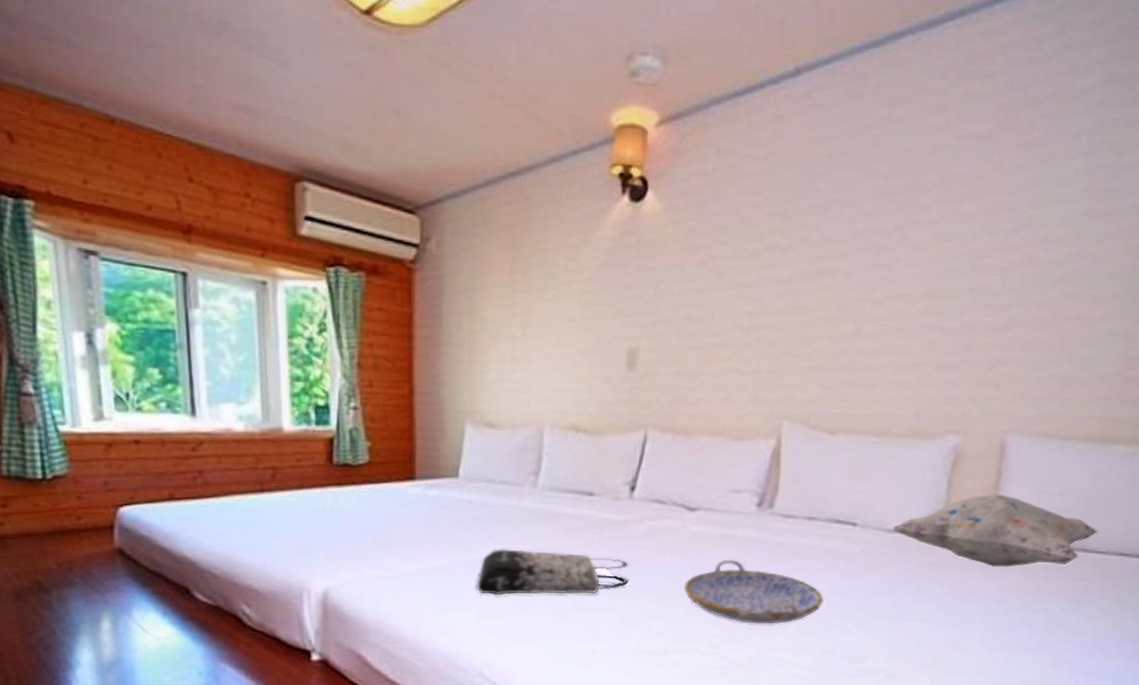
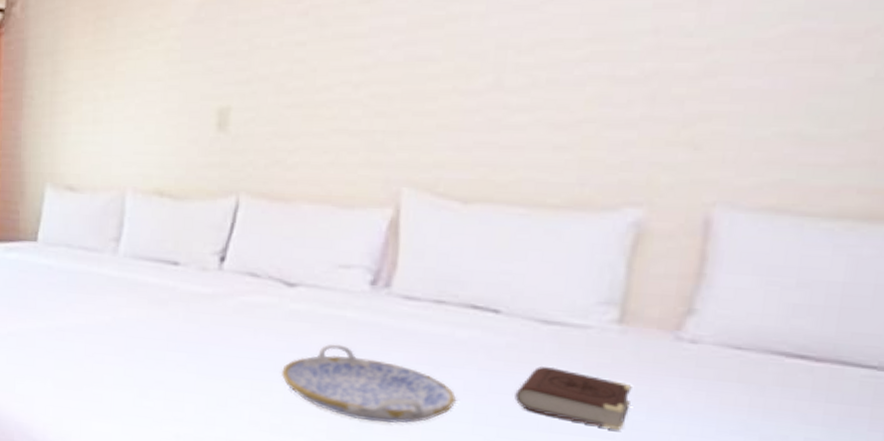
tote bag: present [477,549,629,596] -> none [53,317,217,373]
book: none [866,567,949,615] -> present [515,365,632,431]
decorative pillow: present [892,493,1099,567] -> none [549,281,864,380]

